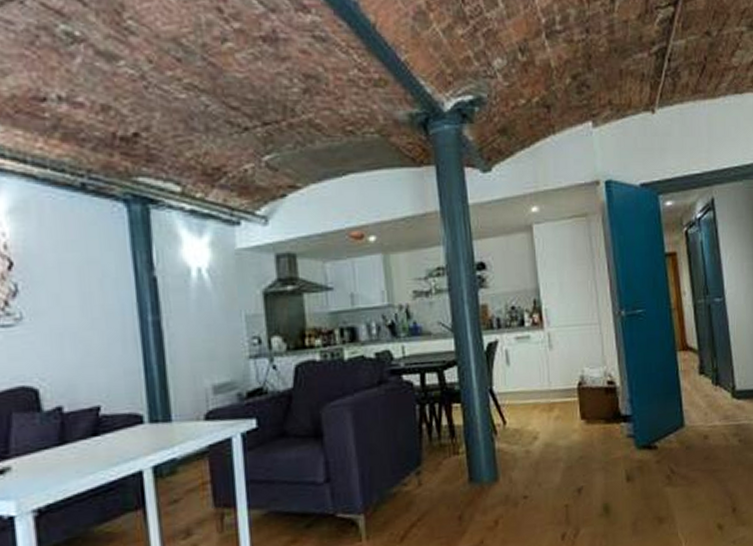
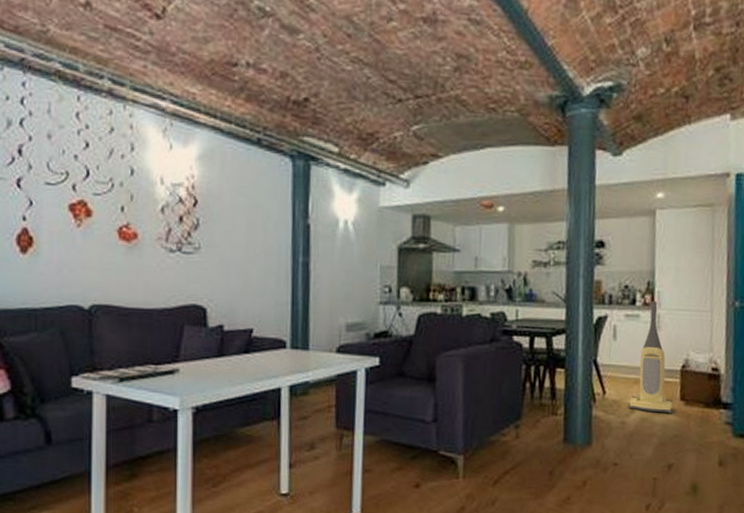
vacuum cleaner: none [530,319,575,436] -> present [628,300,674,414]

